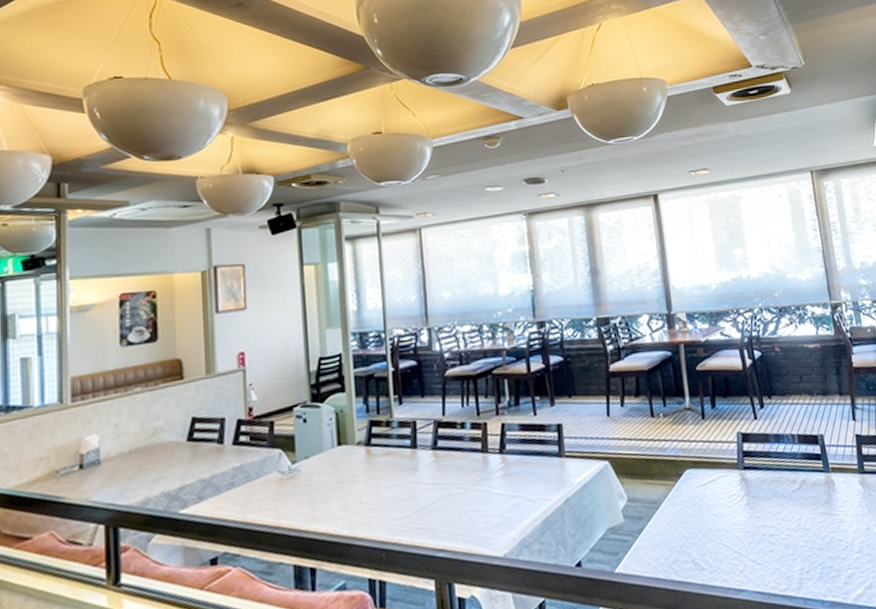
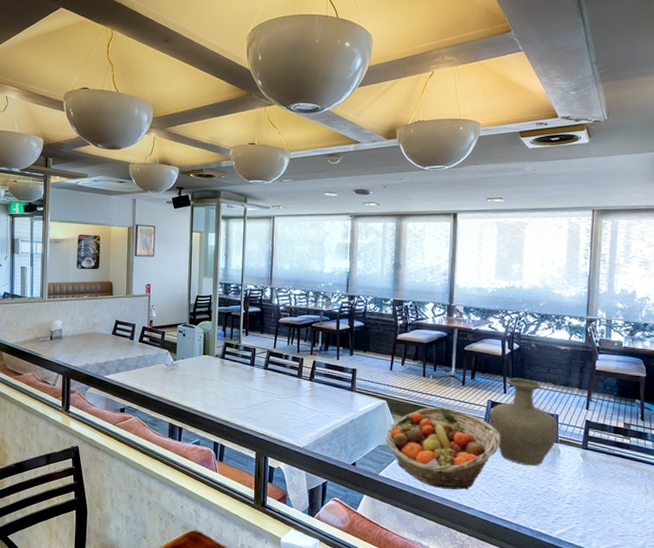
fruit basket: none [616,454,763,572] -> present [385,407,501,490]
vase: none [742,394,828,513] -> present [489,377,558,466]

